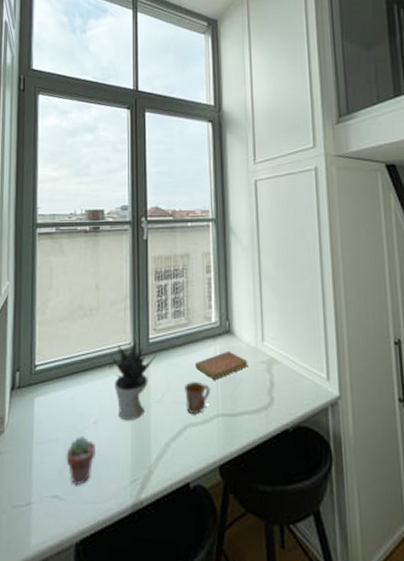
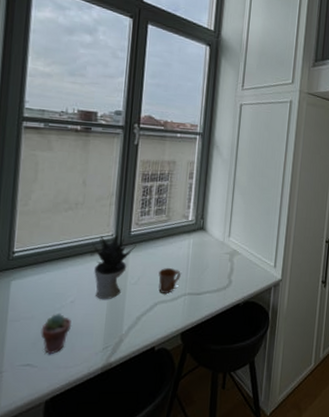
notebook: present [195,350,248,380] -> none [170,243,215,267]

